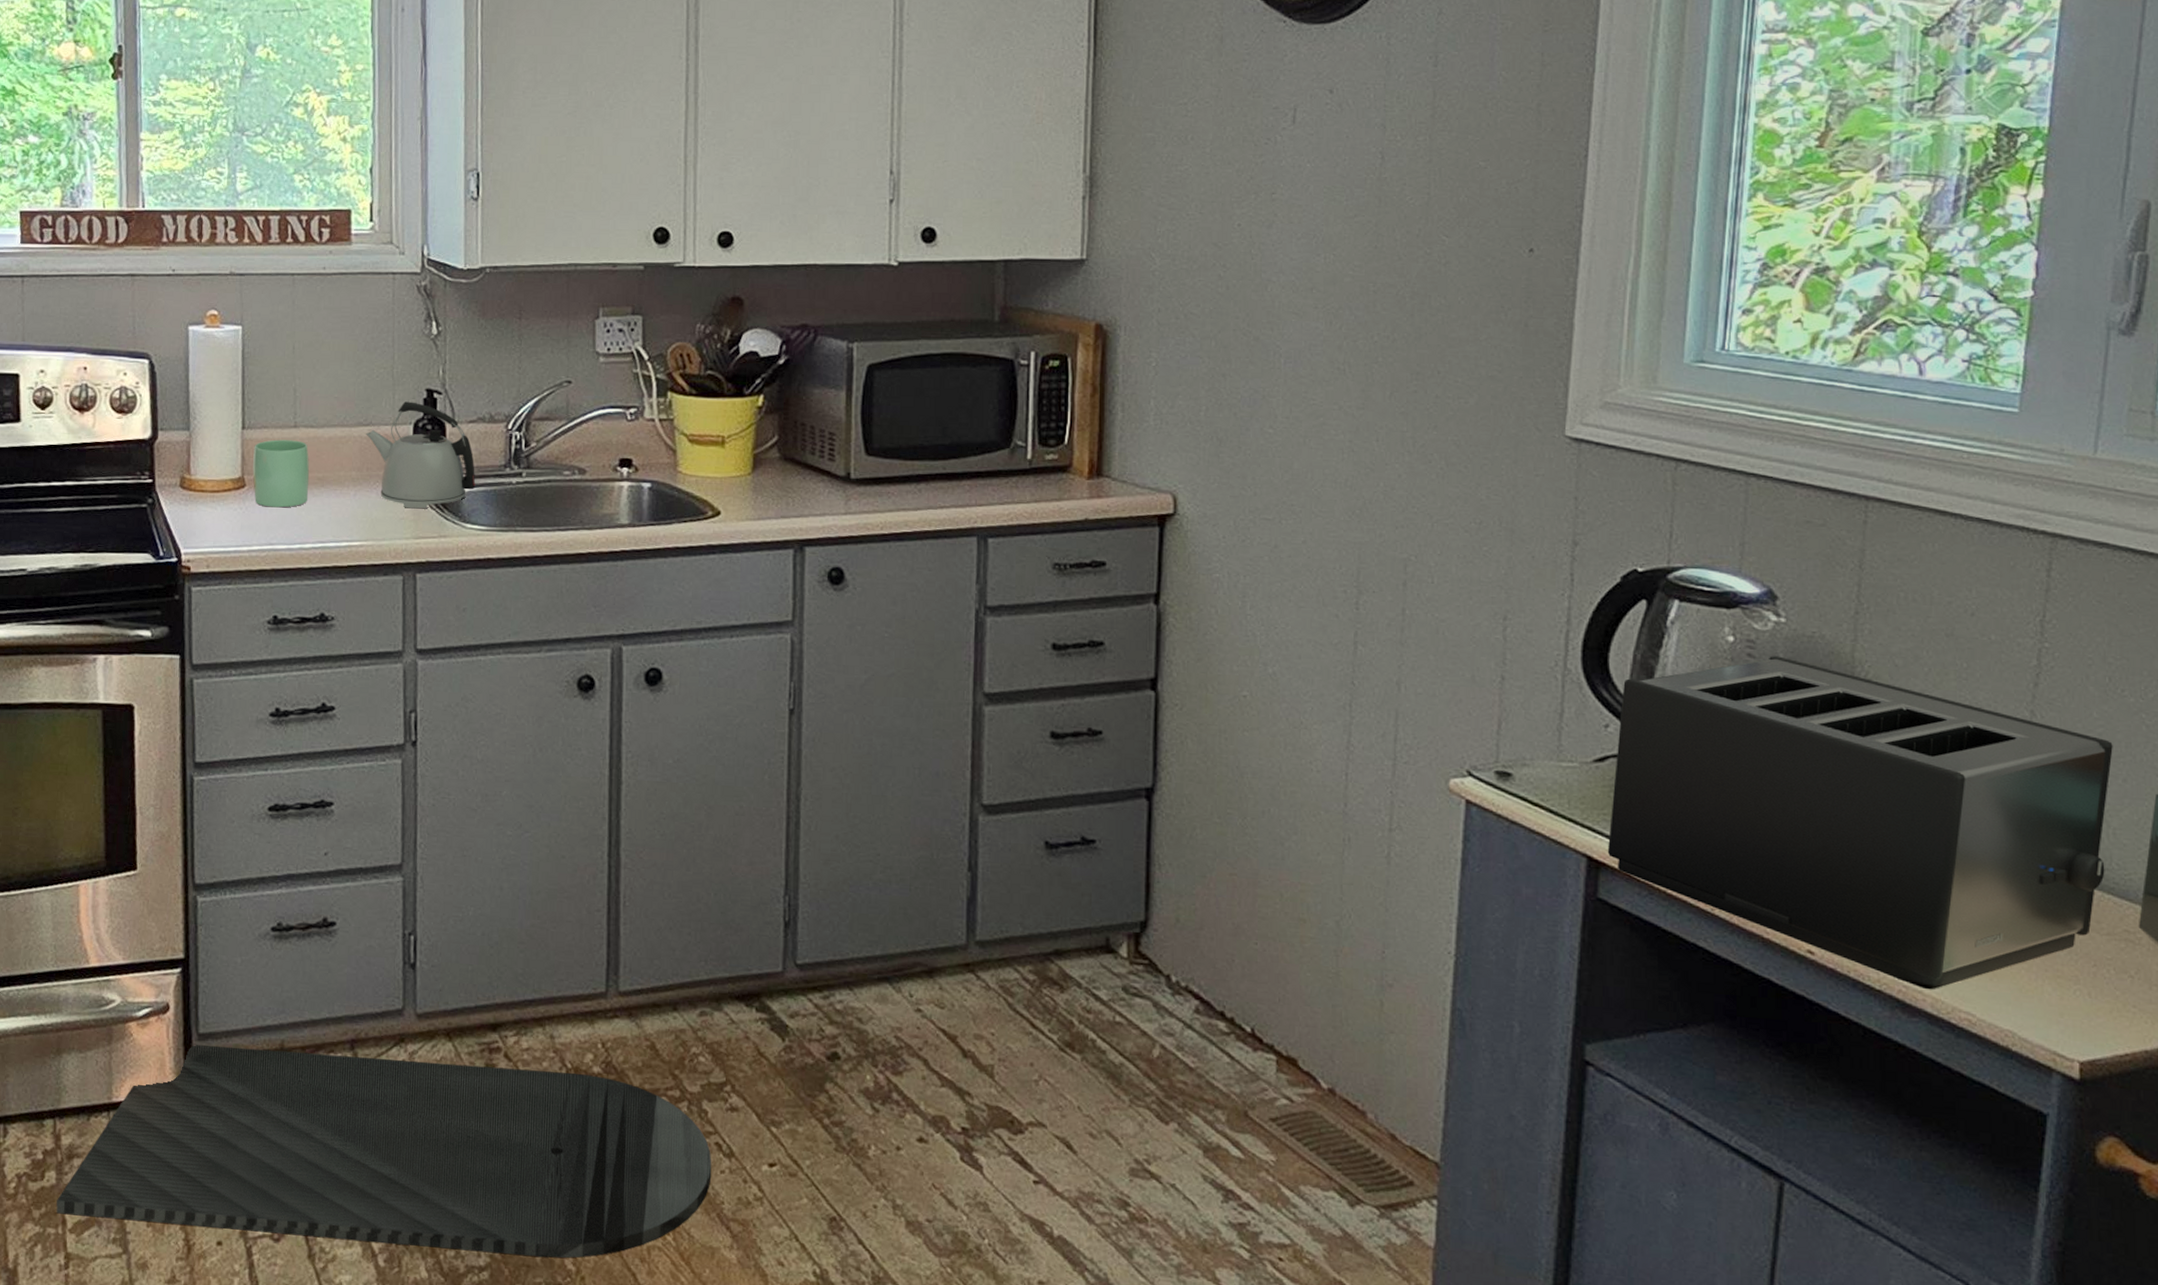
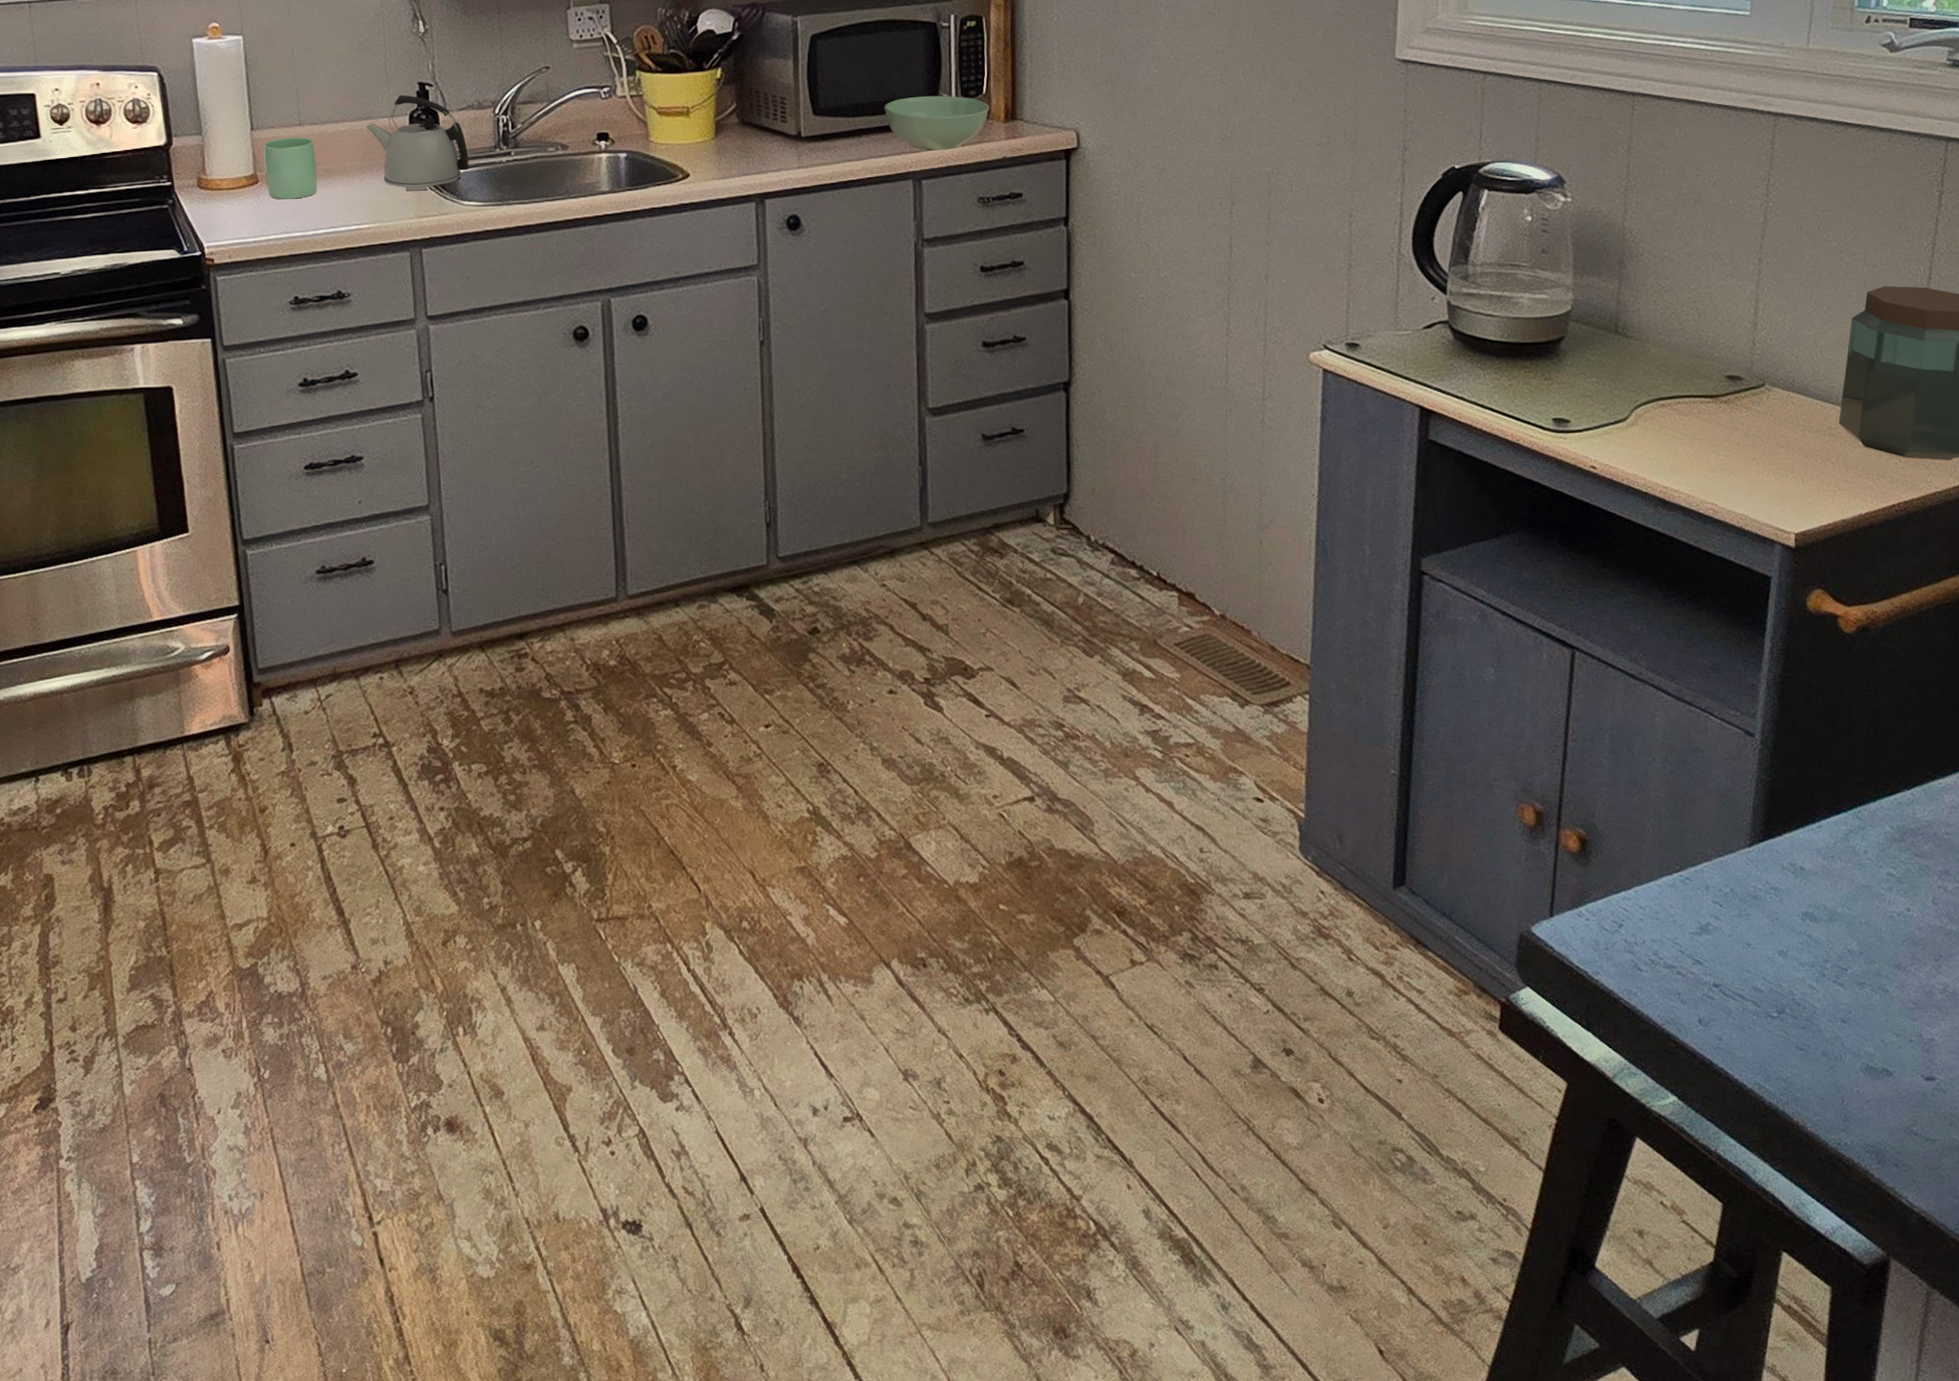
door mat: present [56,1043,712,1258] -> none [142,667,717,836]
bowl: none [947,441,1071,506] -> present [883,95,989,151]
toaster: present [1607,656,2113,990] -> none [1435,230,1820,489]

